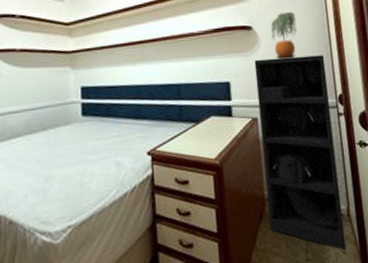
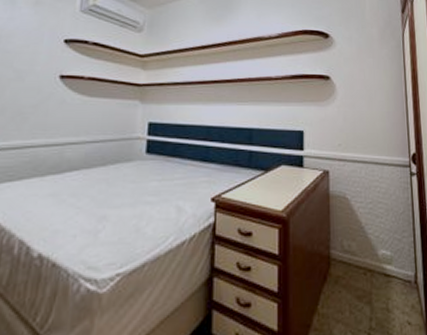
shelving unit: present [254,55,347,251] -> none [330,110,412,322]
potted plant: present [271,11,297,59] -> none [349,65,375,112]

